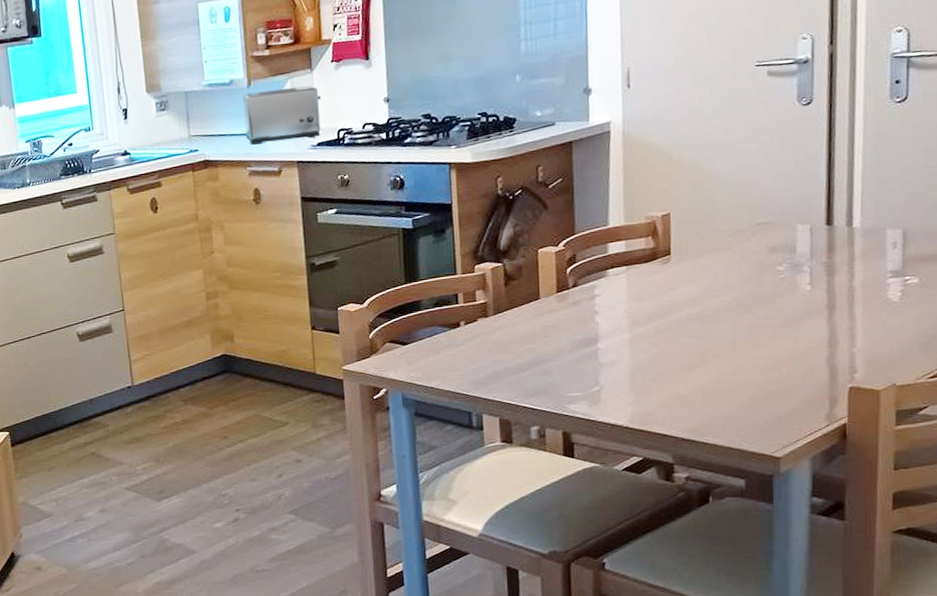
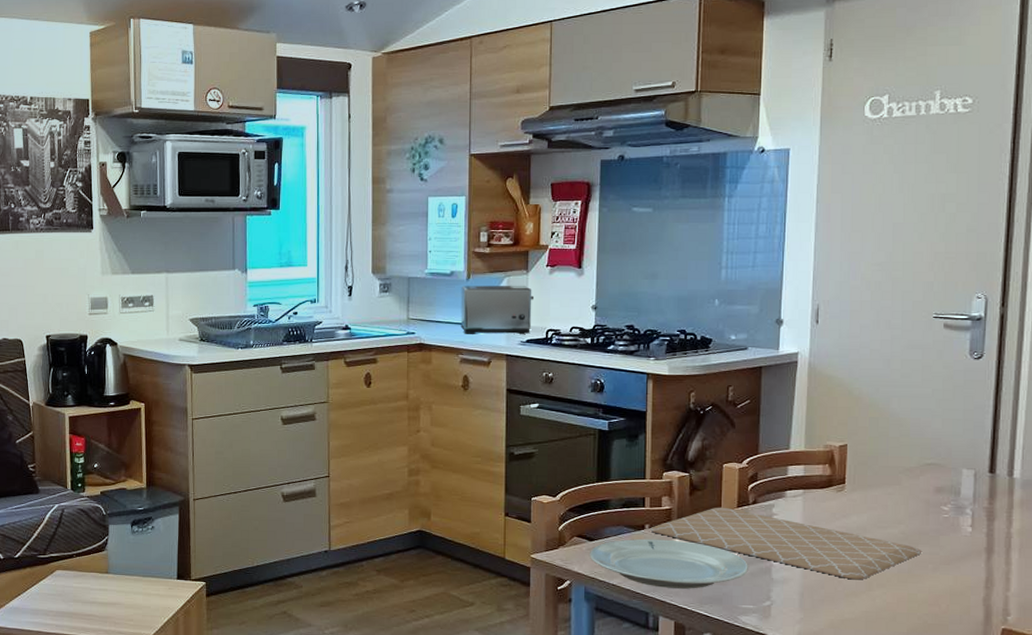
plate: none [403,334,575,385] -> present [589,539,749,589]
placemat: none [466,294,759,355] -> present [650,507,922,580]

